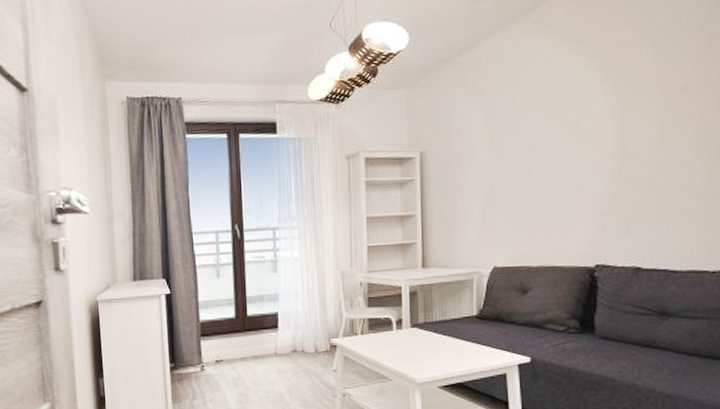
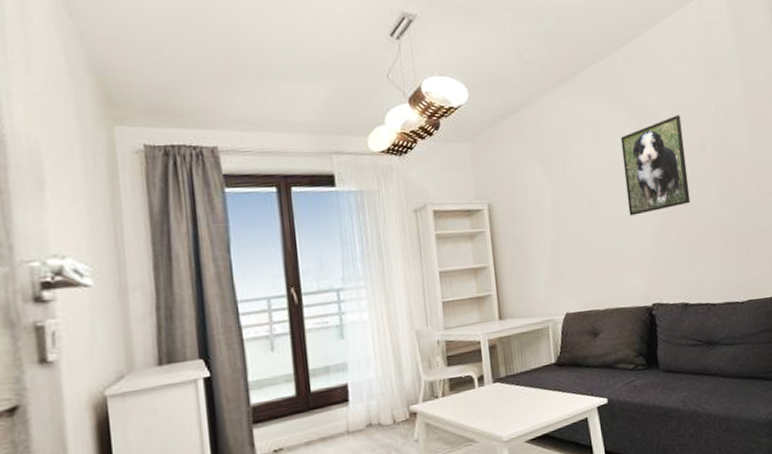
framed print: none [577,51,659,168] -> present [620,115,691,216]

